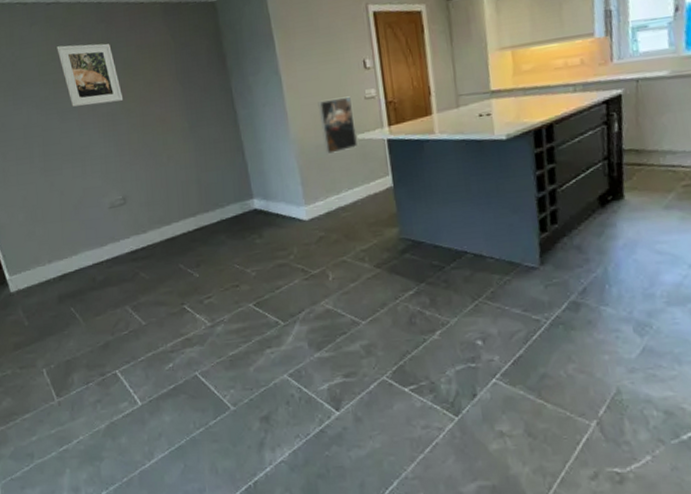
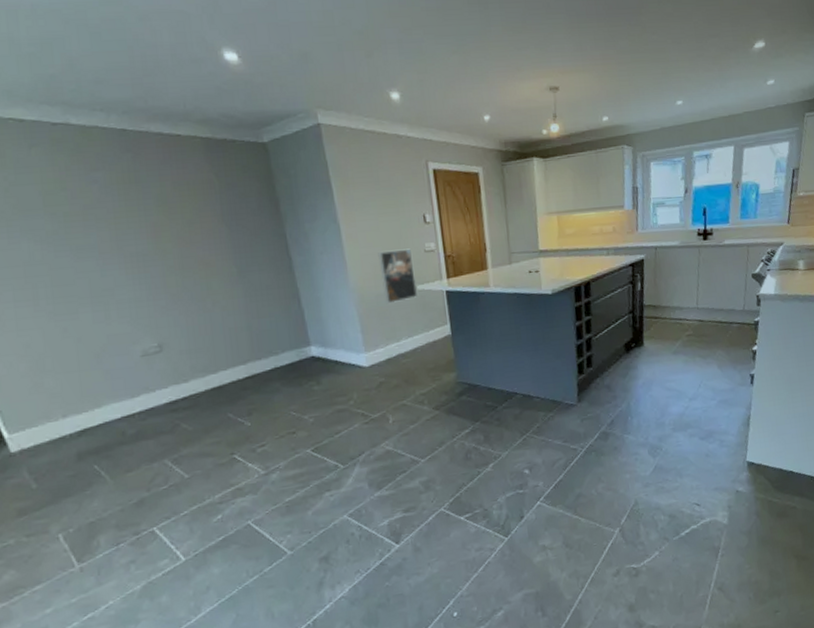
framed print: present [56,43,124,107] -> none [67,173,157,244]

